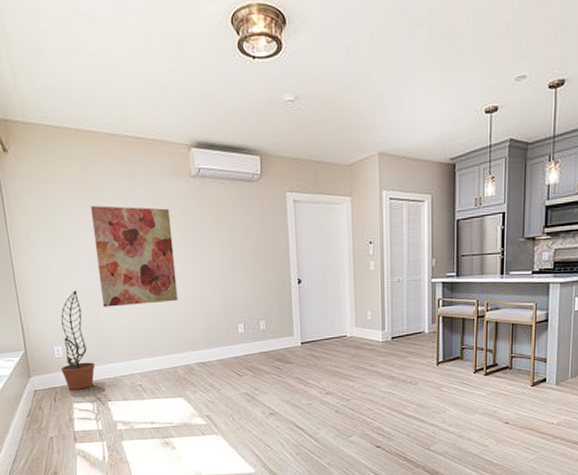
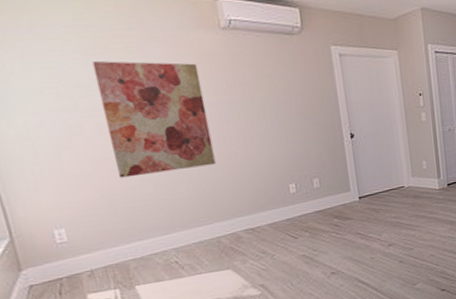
decorative plant: present [61,290,95,390] -> none [60,161,114,279]

